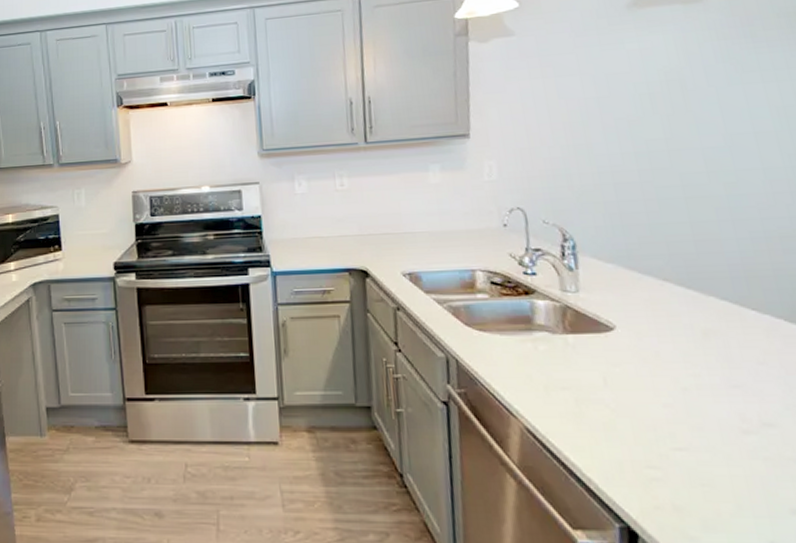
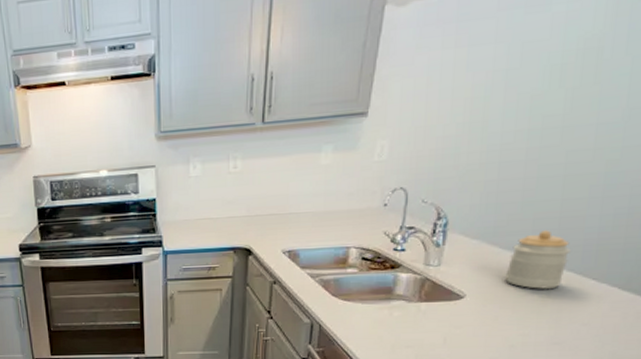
jar: none [652,254,719,320] -> present [505,230,571,289]

